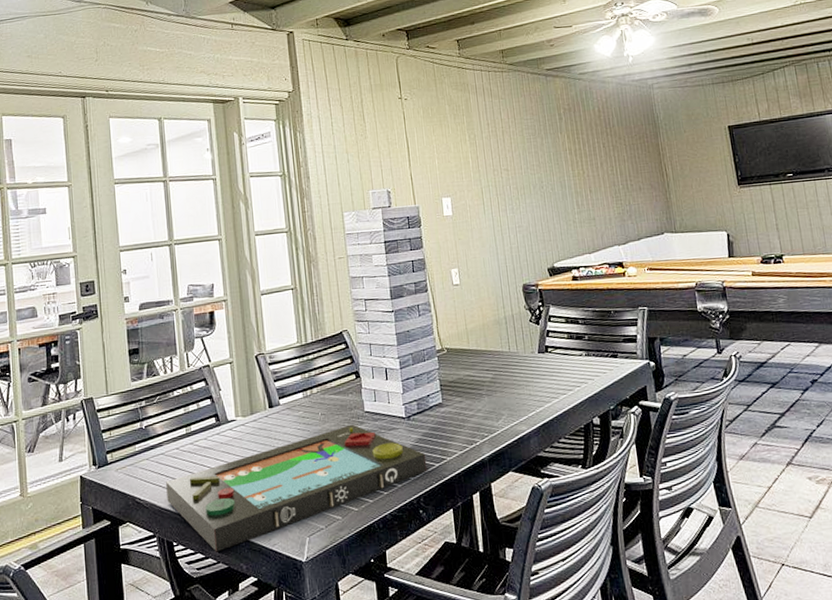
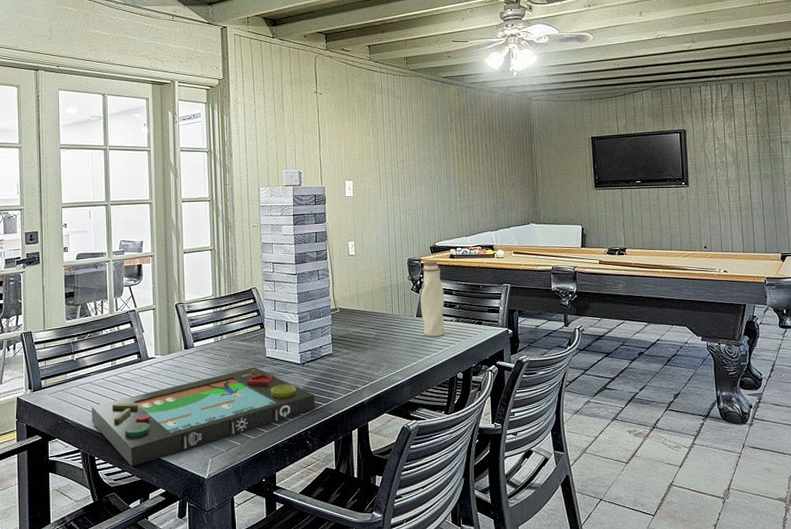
water bottle: none [539,285,574,376] -> present [420,261,445,337]

